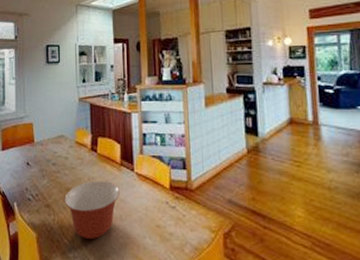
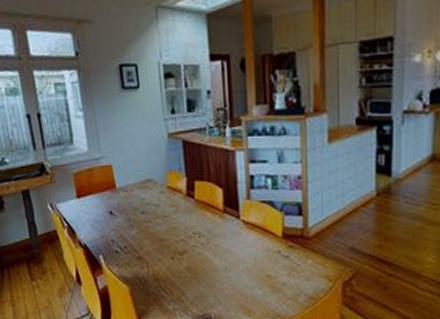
mixing bowl: present [64,181,120,239] -> none [158,230,223,291]

